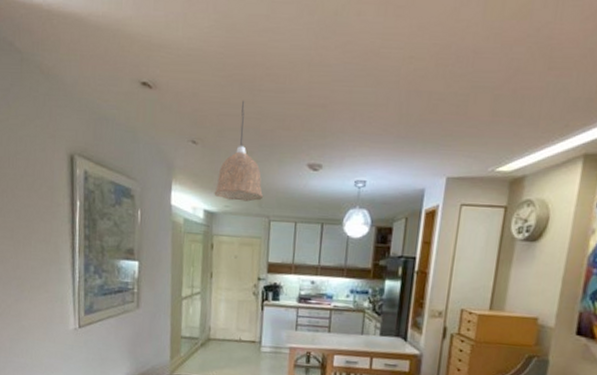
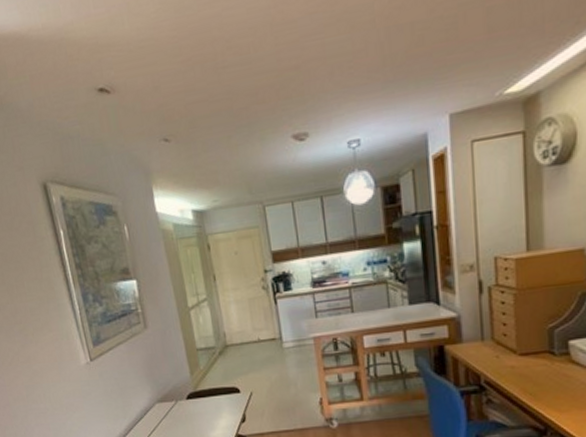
pendant lamp: present [214,100,264,202] -> none [198,82,252,194]

